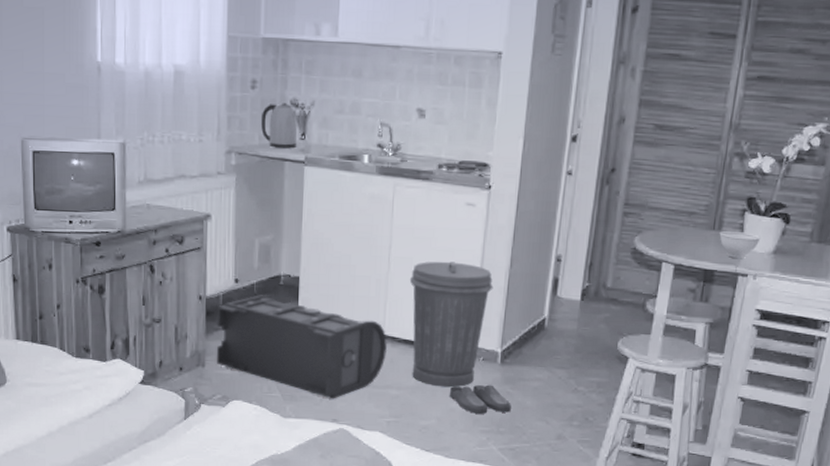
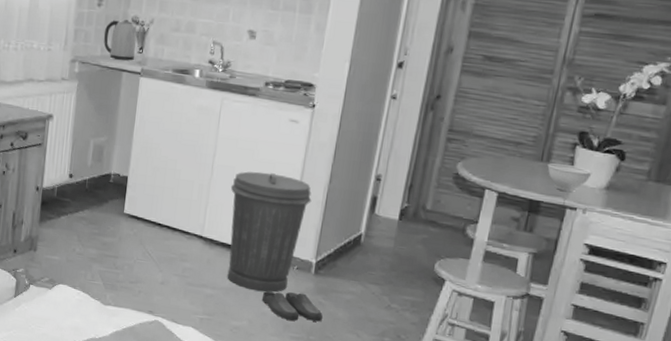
treasure chest: present [216,294,387,399] -> none [47,190,206,292]

